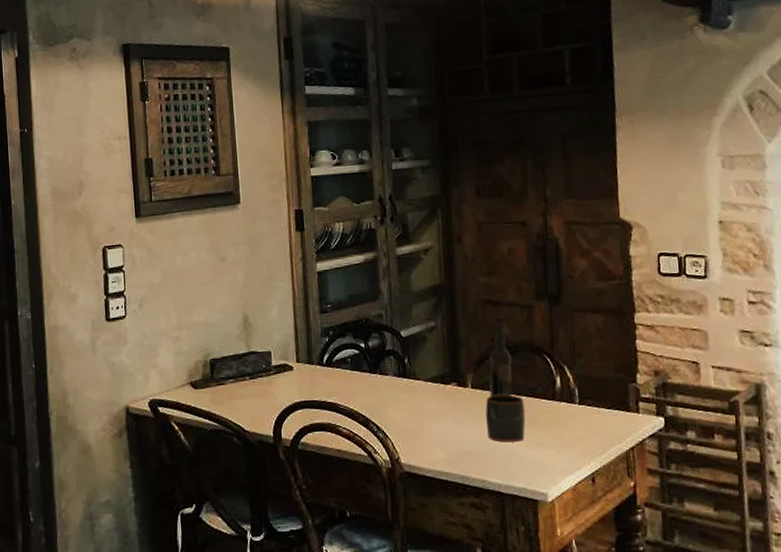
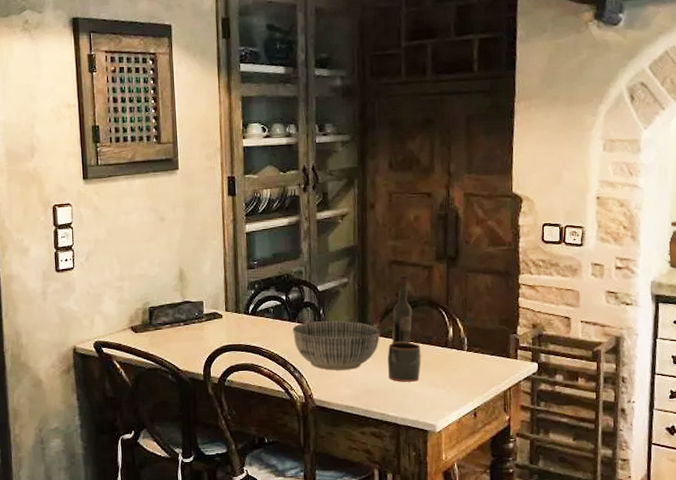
bowl: none [374,371,477,430] -> present [293,320,381,371]

